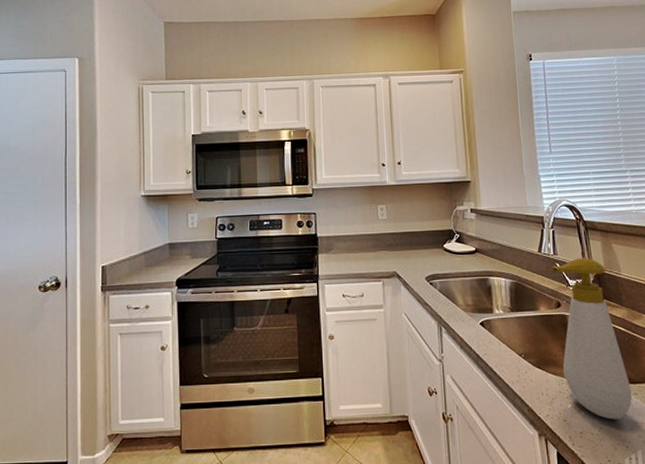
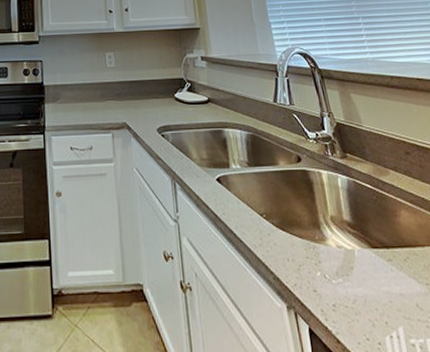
soap bottle: present [550,258,633,420] -> none [287,108,387,290]

